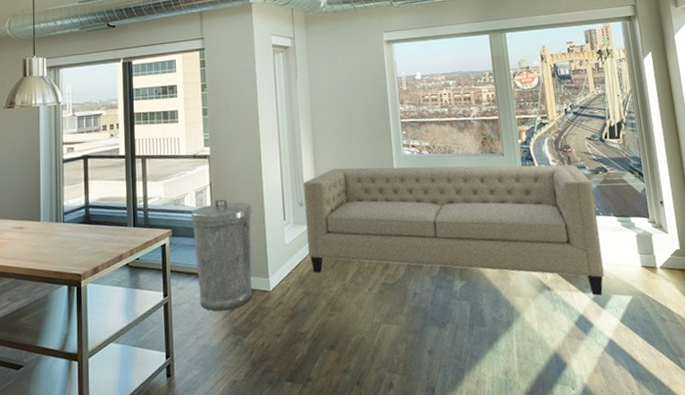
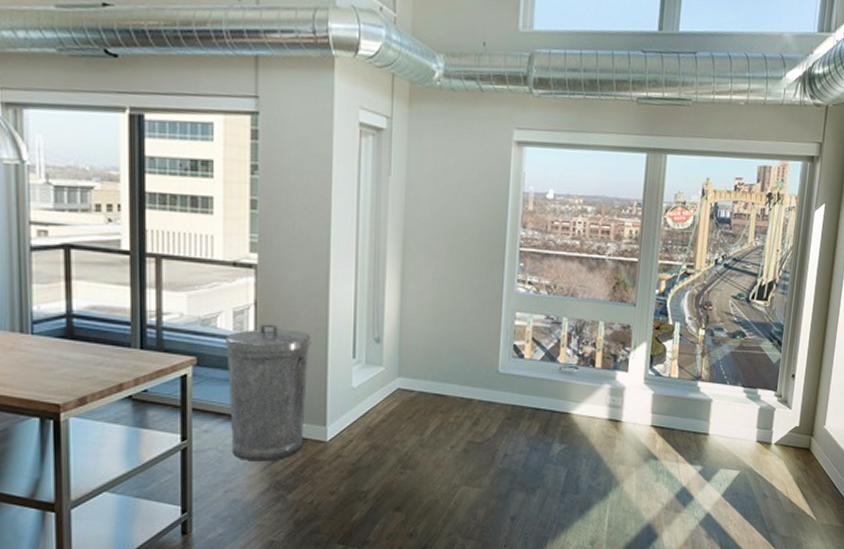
sofa: present [303,164,605,296] -> none [381,300,727,469]

